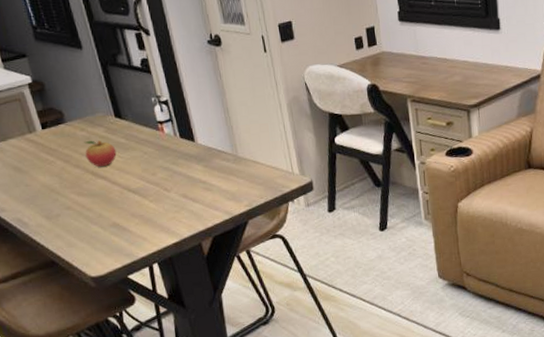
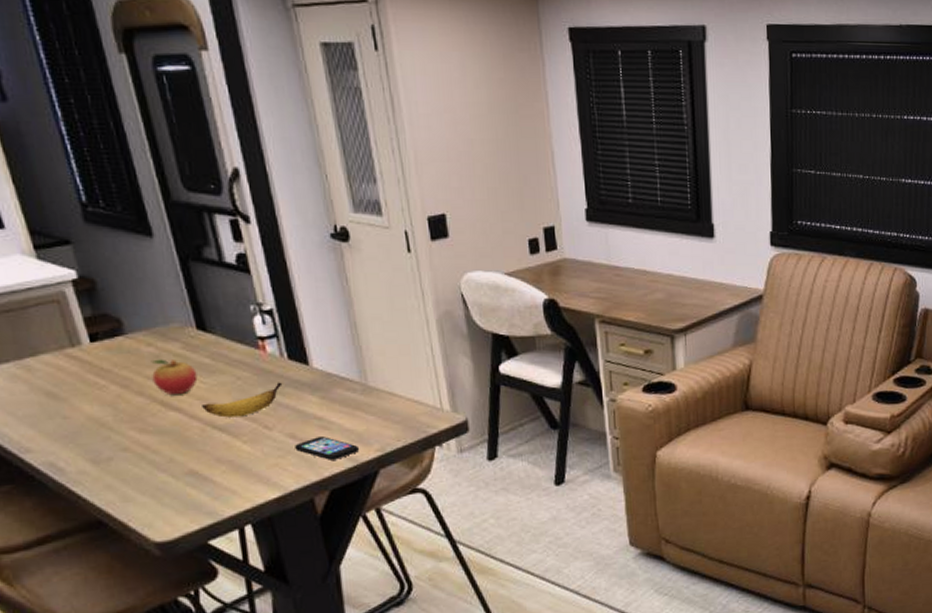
banana: none [120,155,177,183] -> present [202,382,283,418]
smartphone: none [187,196,233,214] -> present [295,437,359,460]

